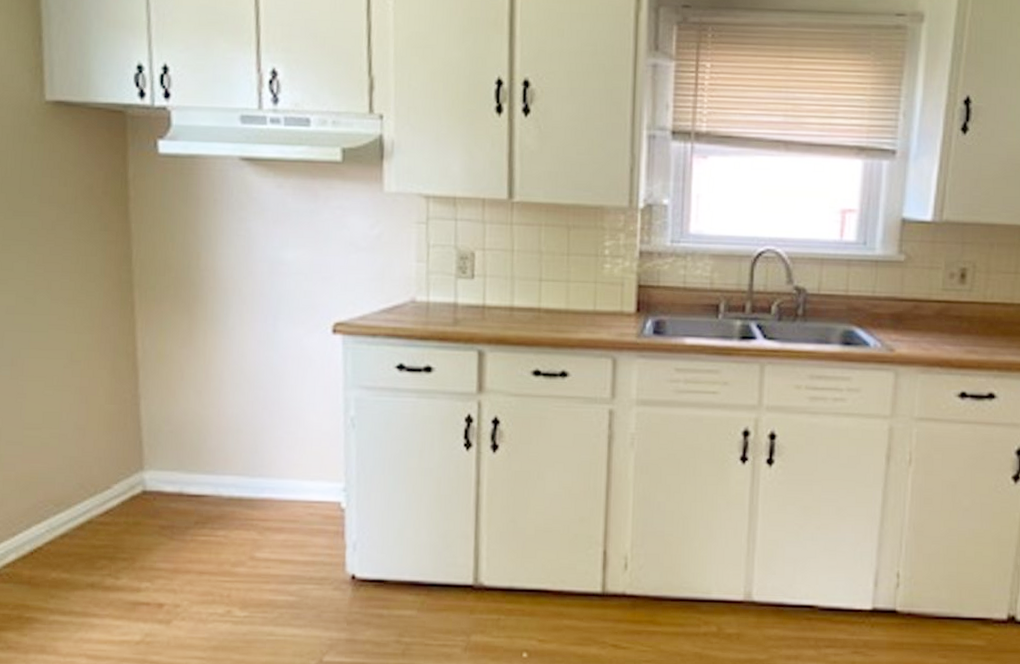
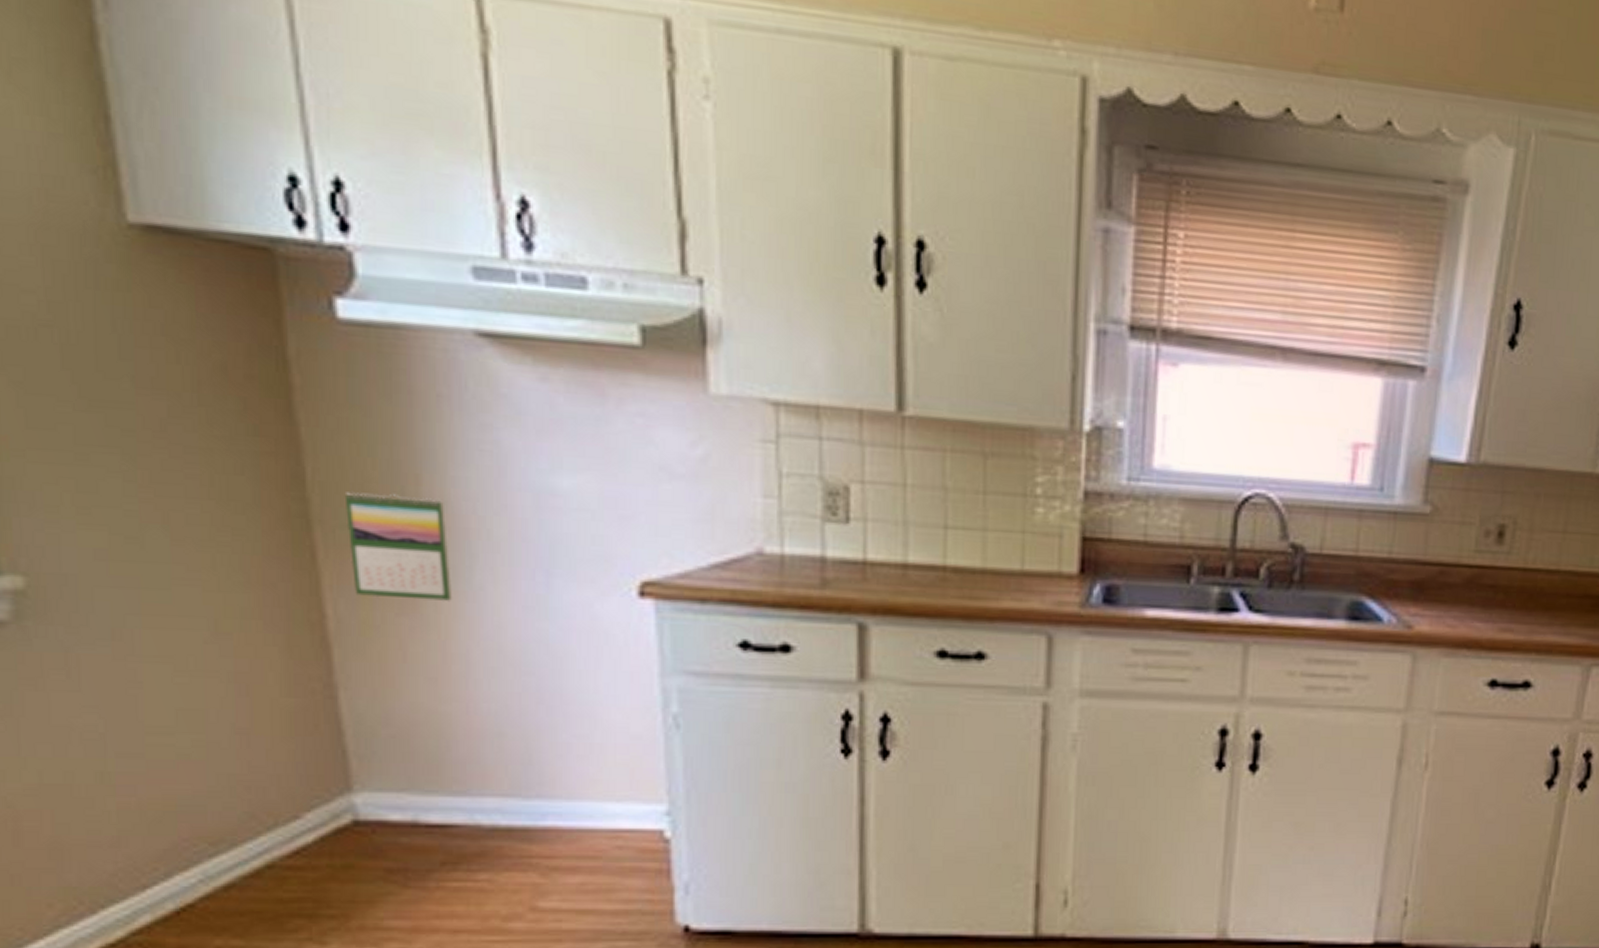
calendar: none [154,265,215,338] -> present [344,492,452,601]

